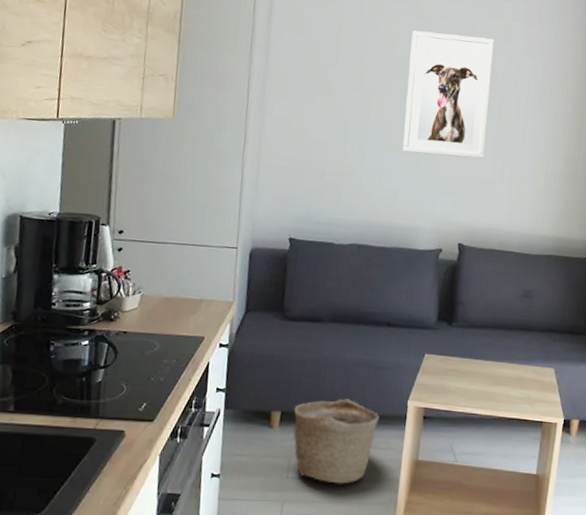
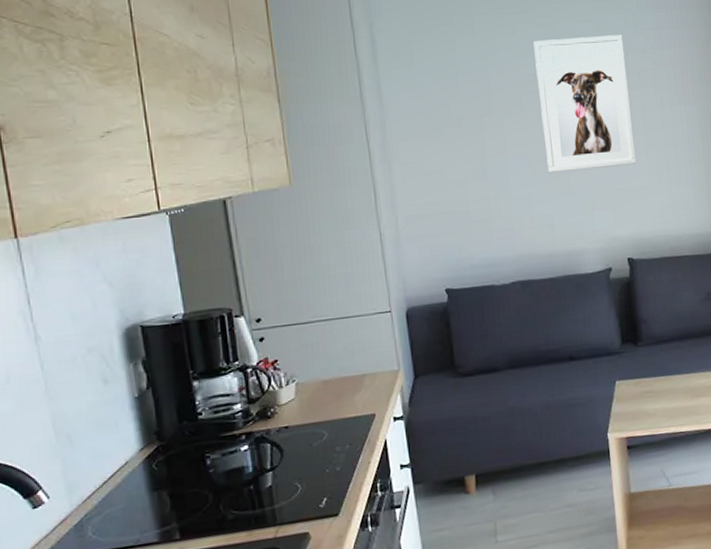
basket: present [293,398,379,484] -> none [488,445,581,539]

